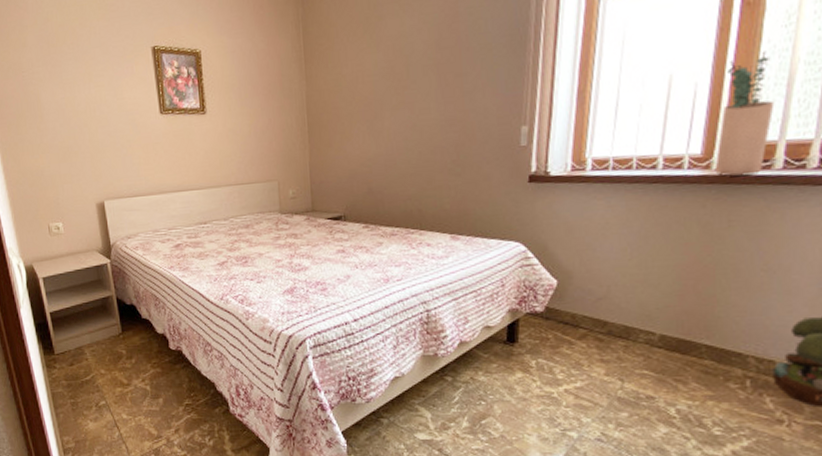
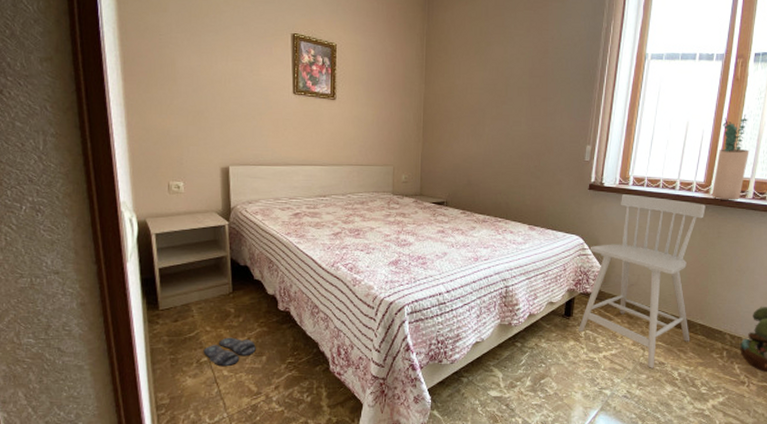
slippers: none [100,379,152,410] -> present [203,337,256,367]
chair: none [527,182,706,404] -> present [579,194,706,368]

